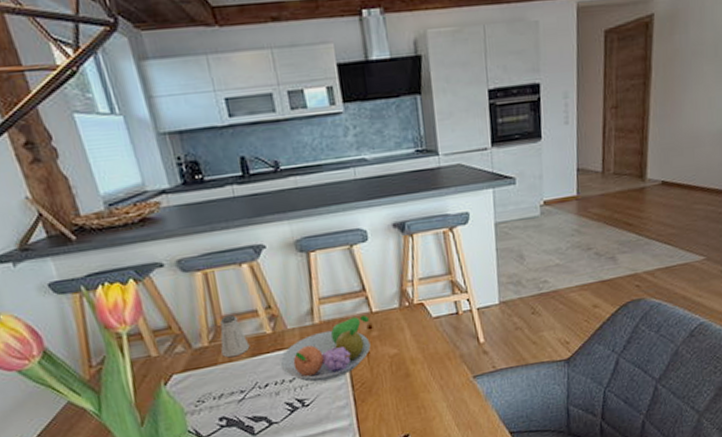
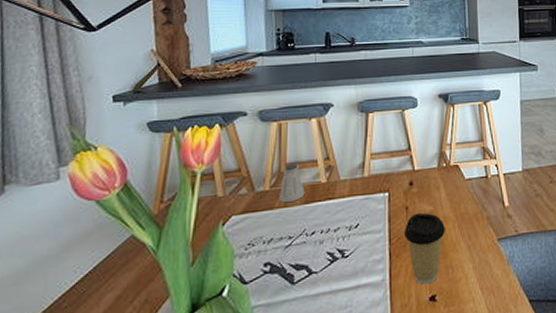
fruit bowl: present [279,315,371,382] -> none [328,173,411,233]
coffee cup: none [367,356,414,426] -> present [403,212,445,285]

